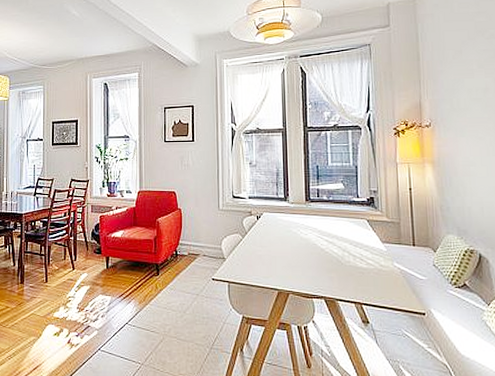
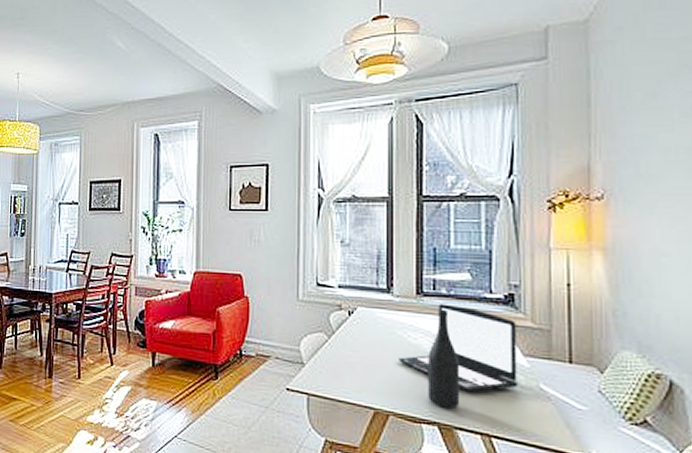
laptop: none [295,207,380,273] -> present [399,303,519,393]
wine bottle: none [315,211,340,285] -> present [428,308,460,408]

